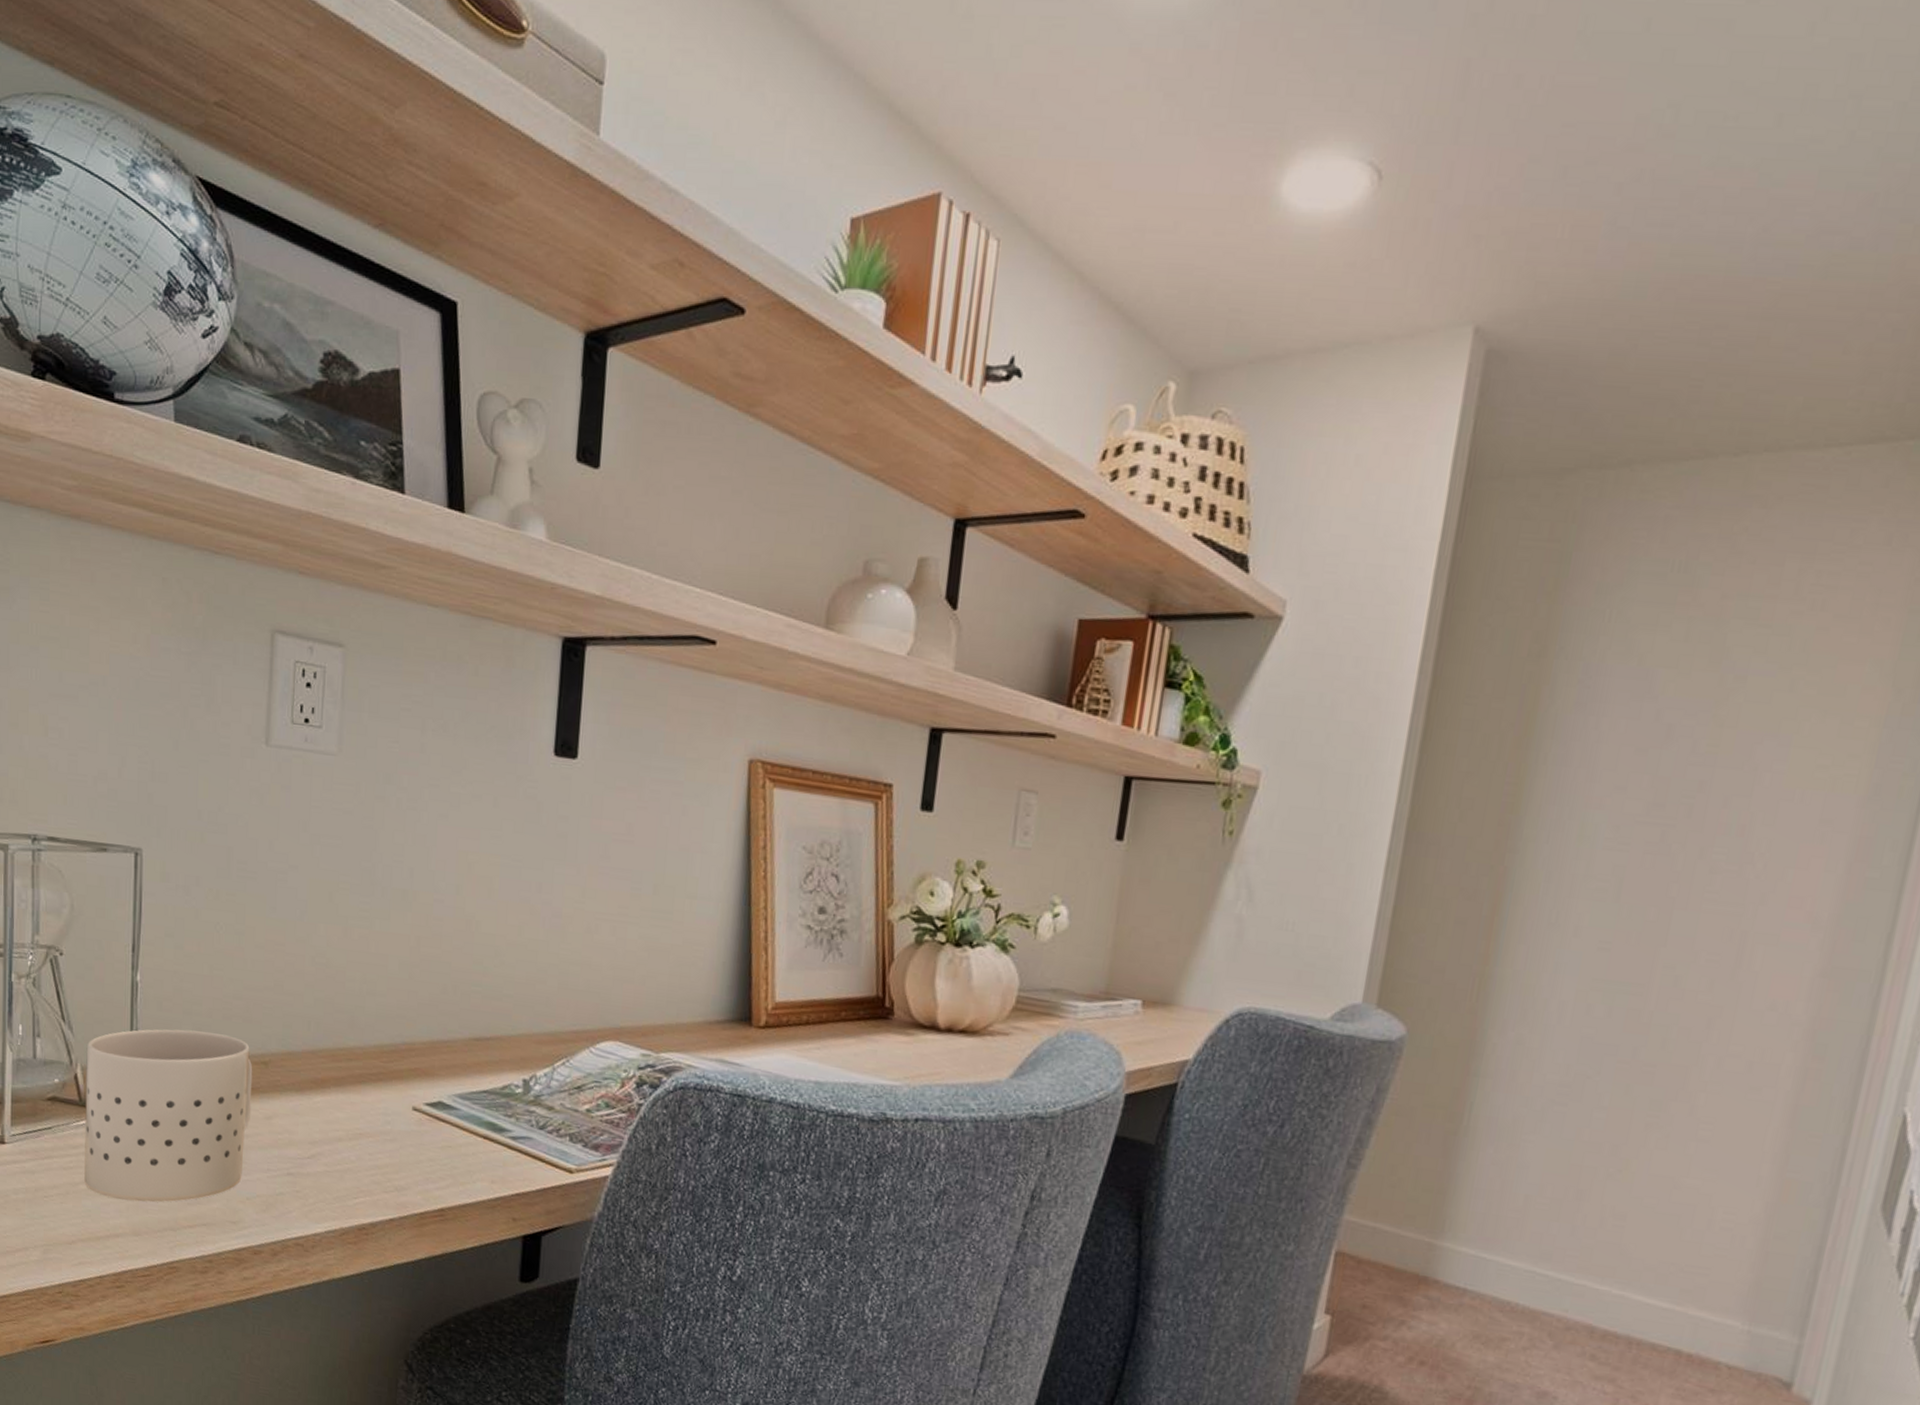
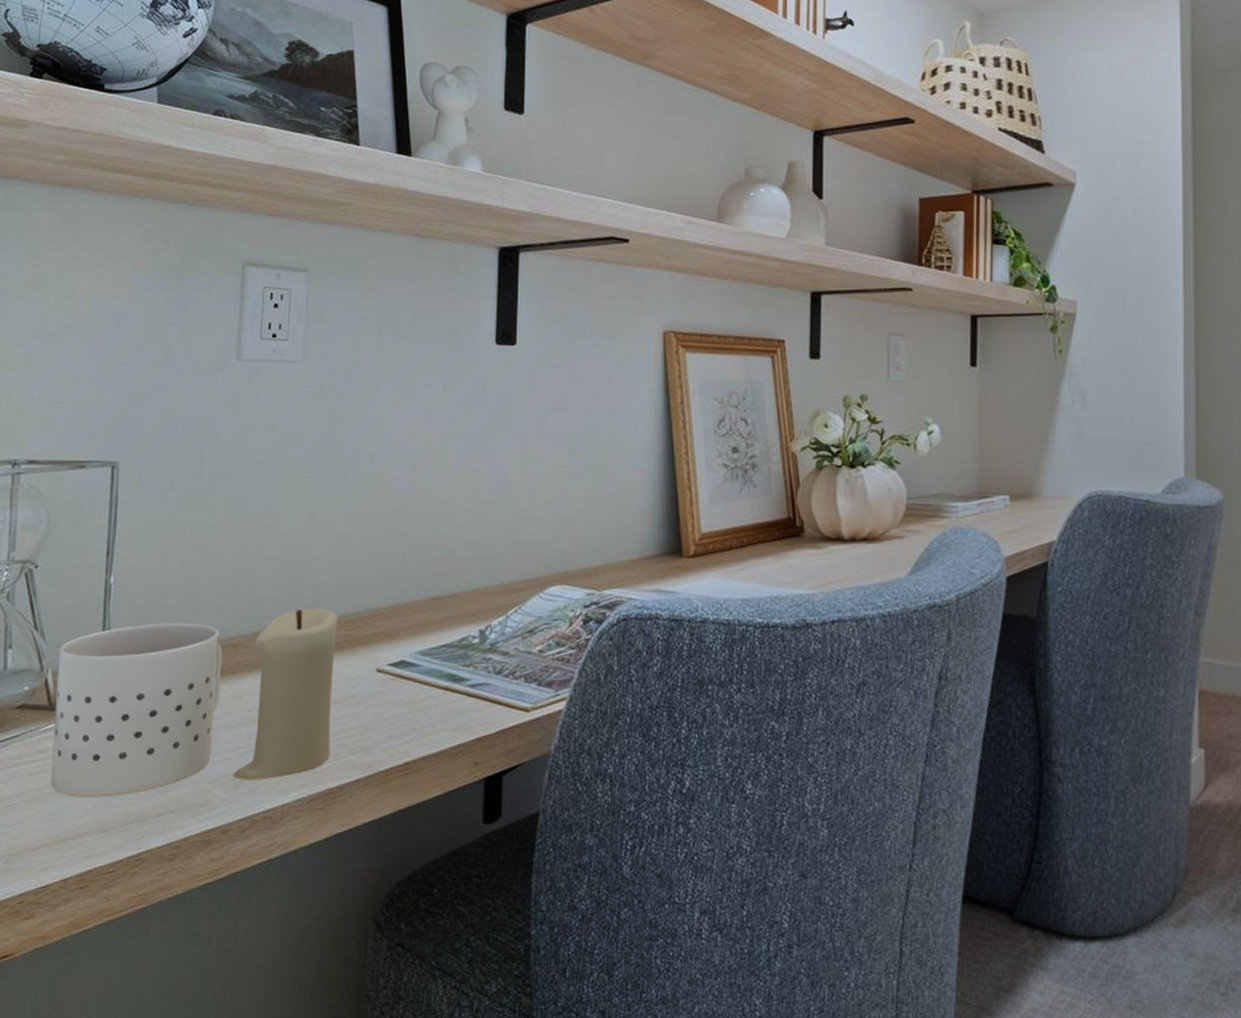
candle: none [264,1033,374,1207] -> present [232,608,339,780]

